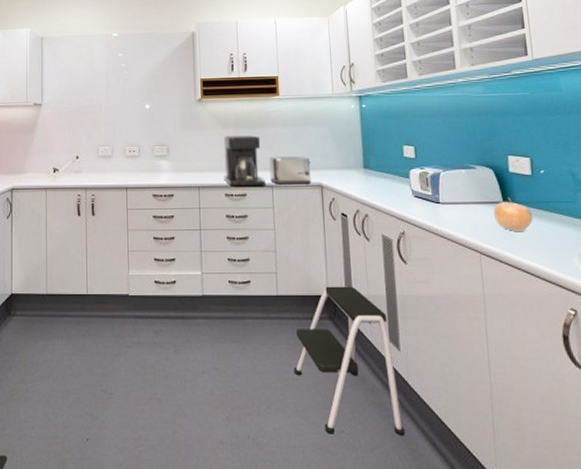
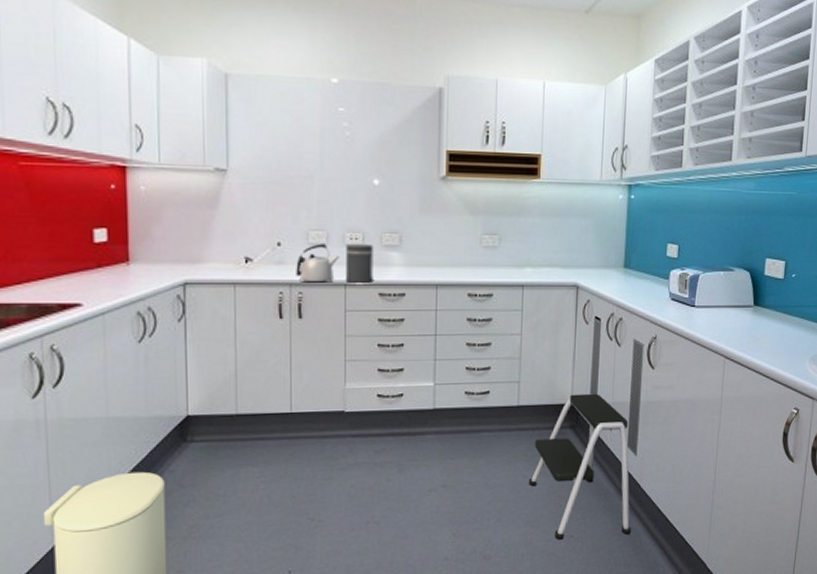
kettle: none [90,156,122,187] -> present [296,244,340,283]
cylinder: none [126,154,148,186] -> present [346,243,373,283]
coffee maker: present [223,135,265,187] -> none [468,224,516,286]
toaster: present [269,155,311,185] -> none [521,250,568,284]
fruit: present [493,197,533,232] -> none [742,301,778,336]

